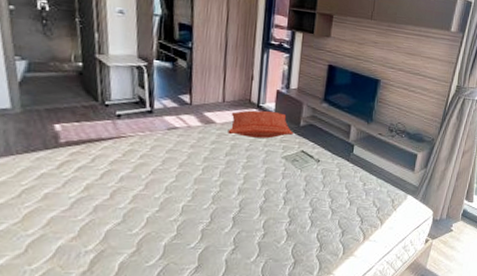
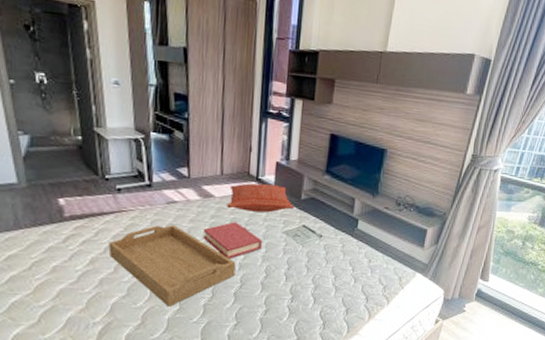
serving tray: none [105,150,235,233] -> present [108,225,236,307]
hardback book: none [203,147,263,184] -> present [202,222,263,259]

